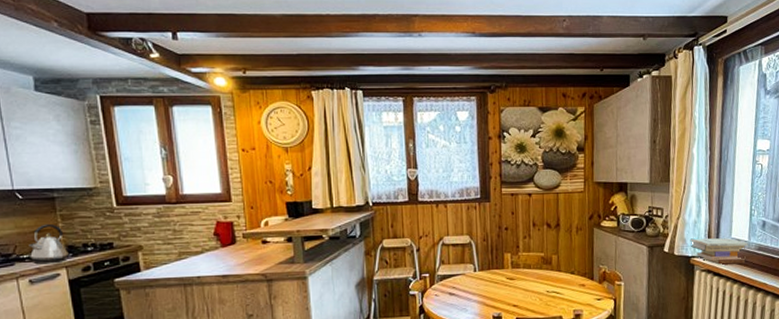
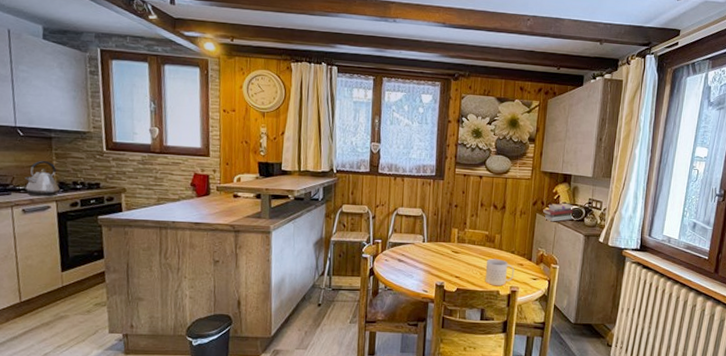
mug: none [545,281,577,312] -> present [485,259,515,287]
books: none [601,213,635,236] -> present [543,203,575,222]
books: present [690,238,748,265] -> none [624,232,678,260]

